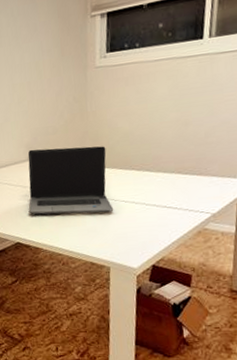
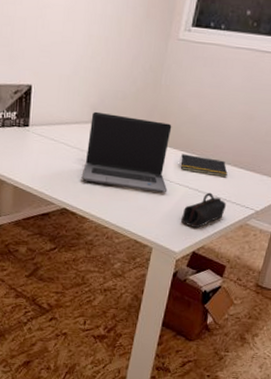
notepad: none [120,170,173,188] -> present [179,154,228,178]
pencil case: none [133,204,178,242] -> present [180,192,226,229]

